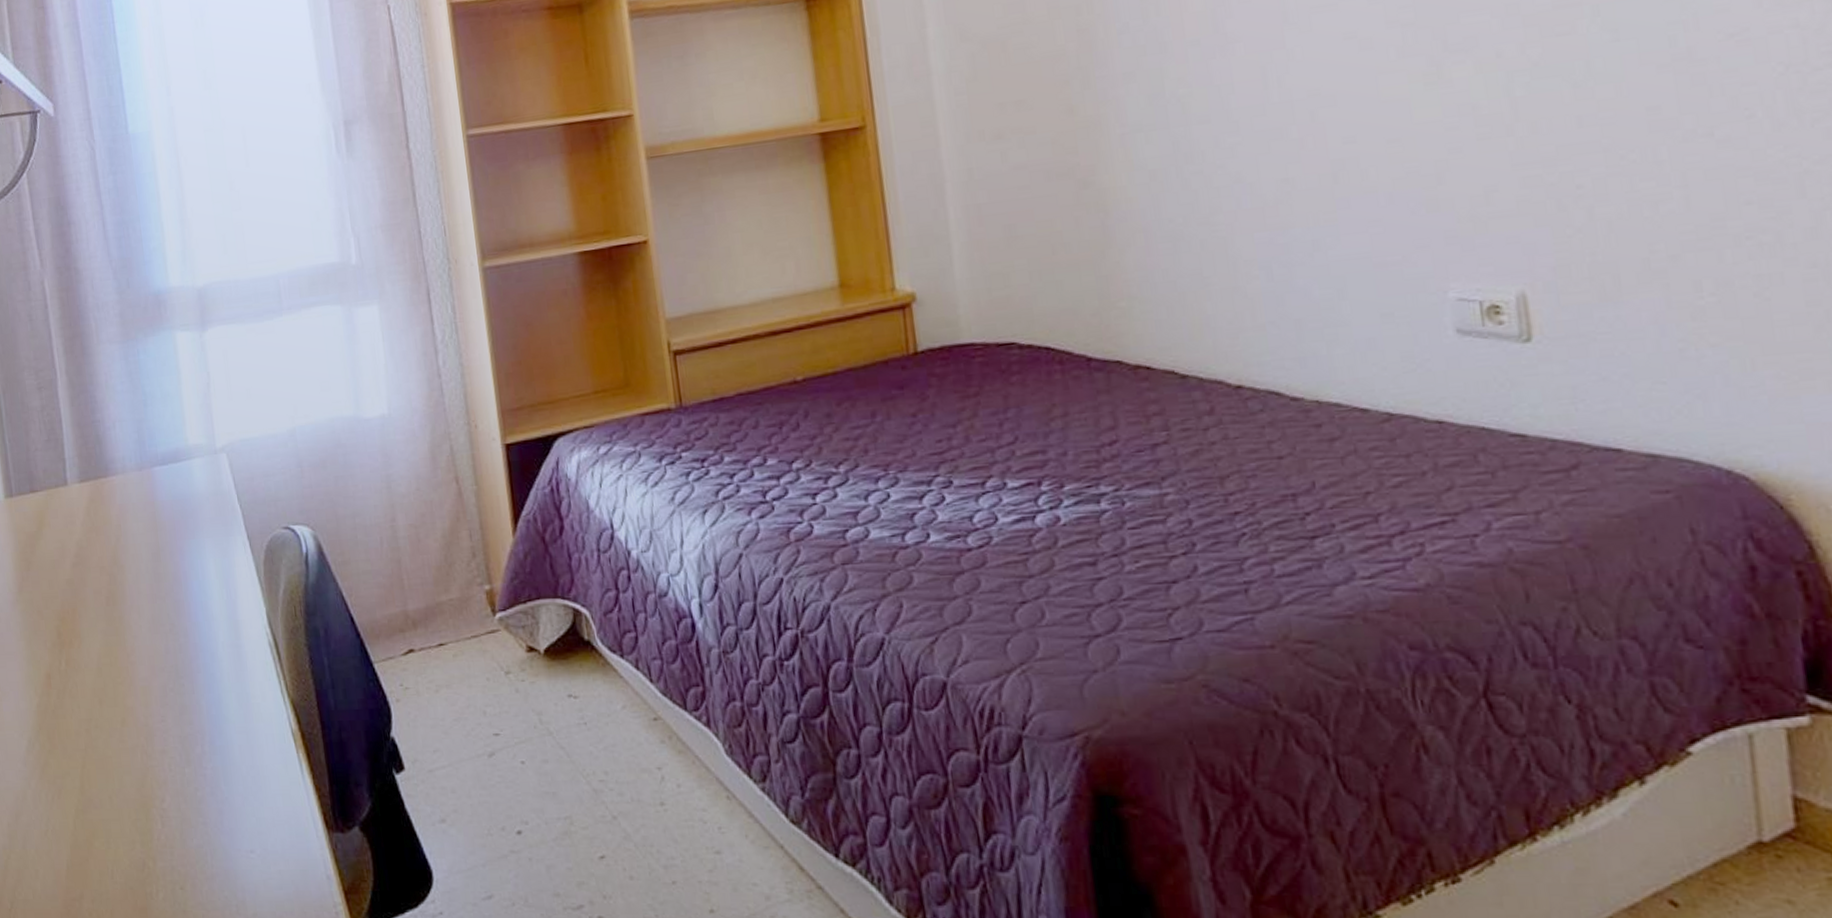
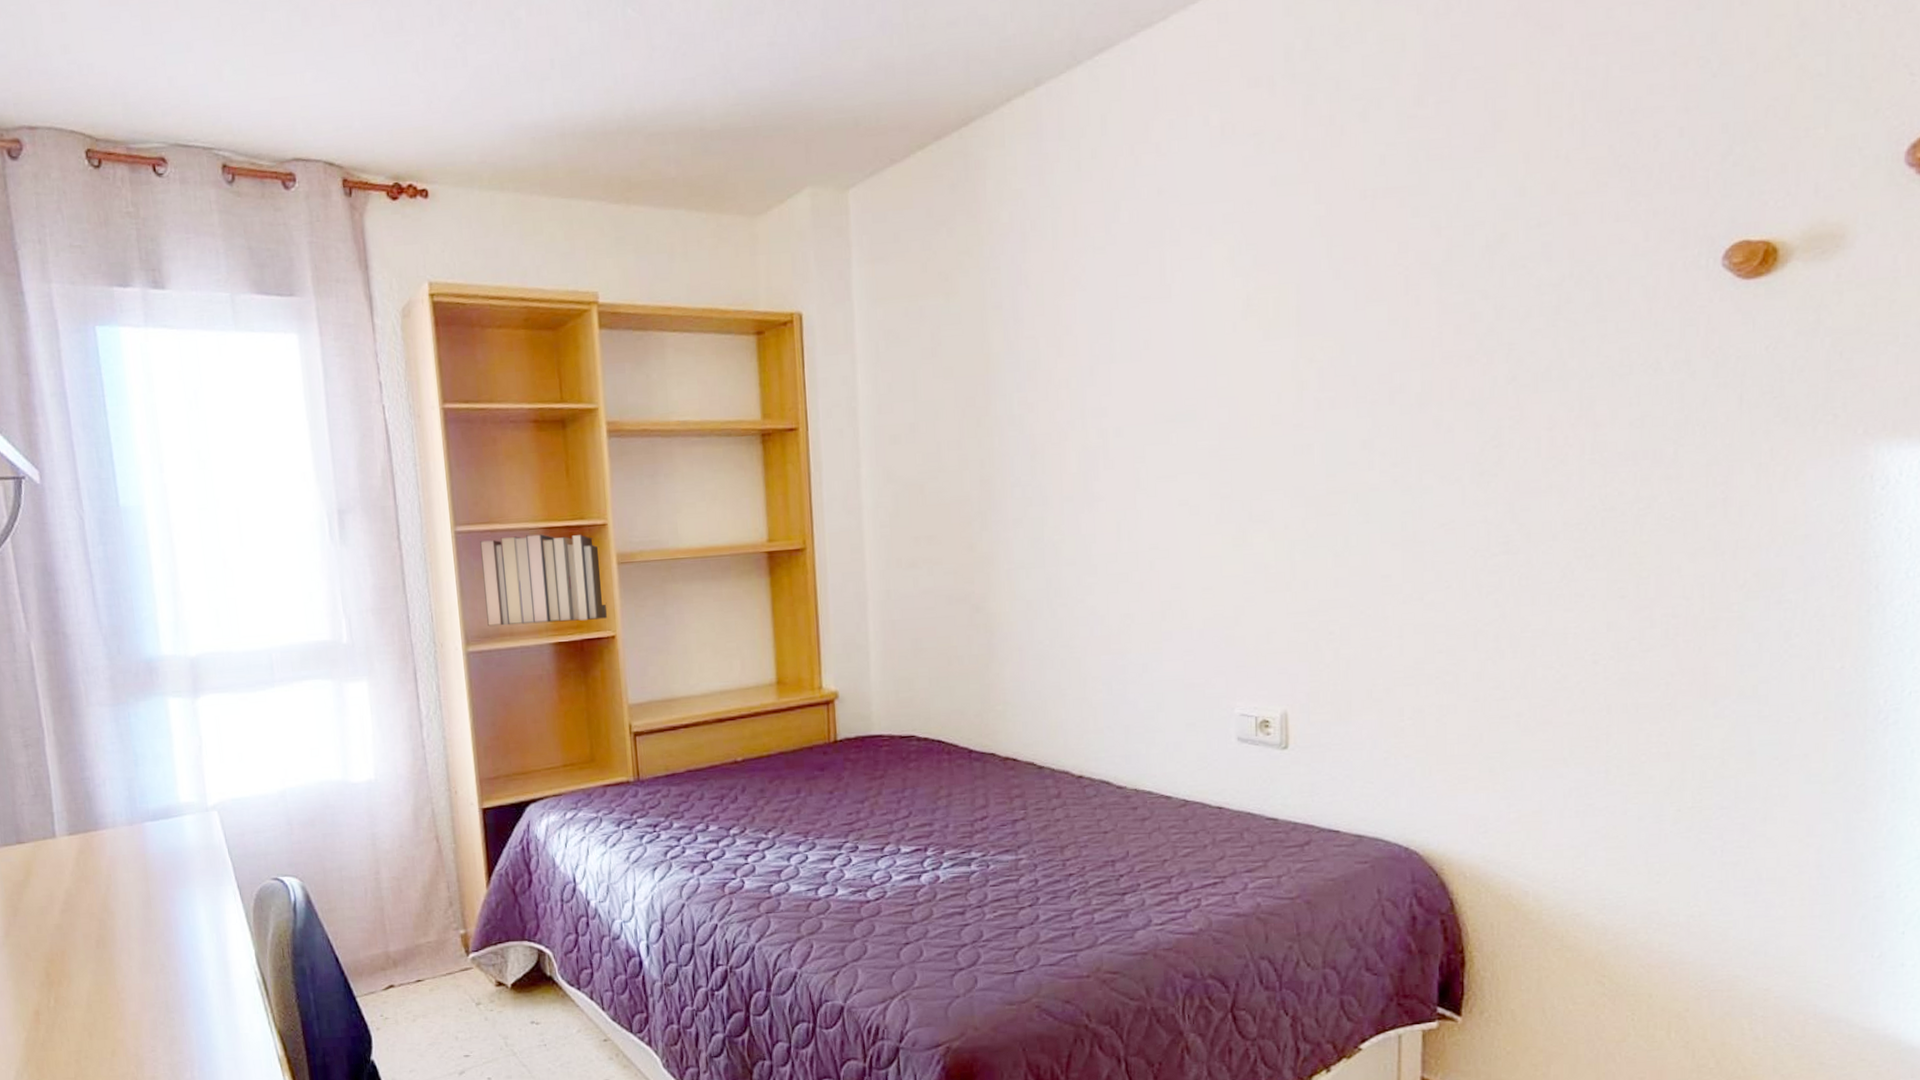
books: none [494,129,638,237] -> present [480,534,608,626]

